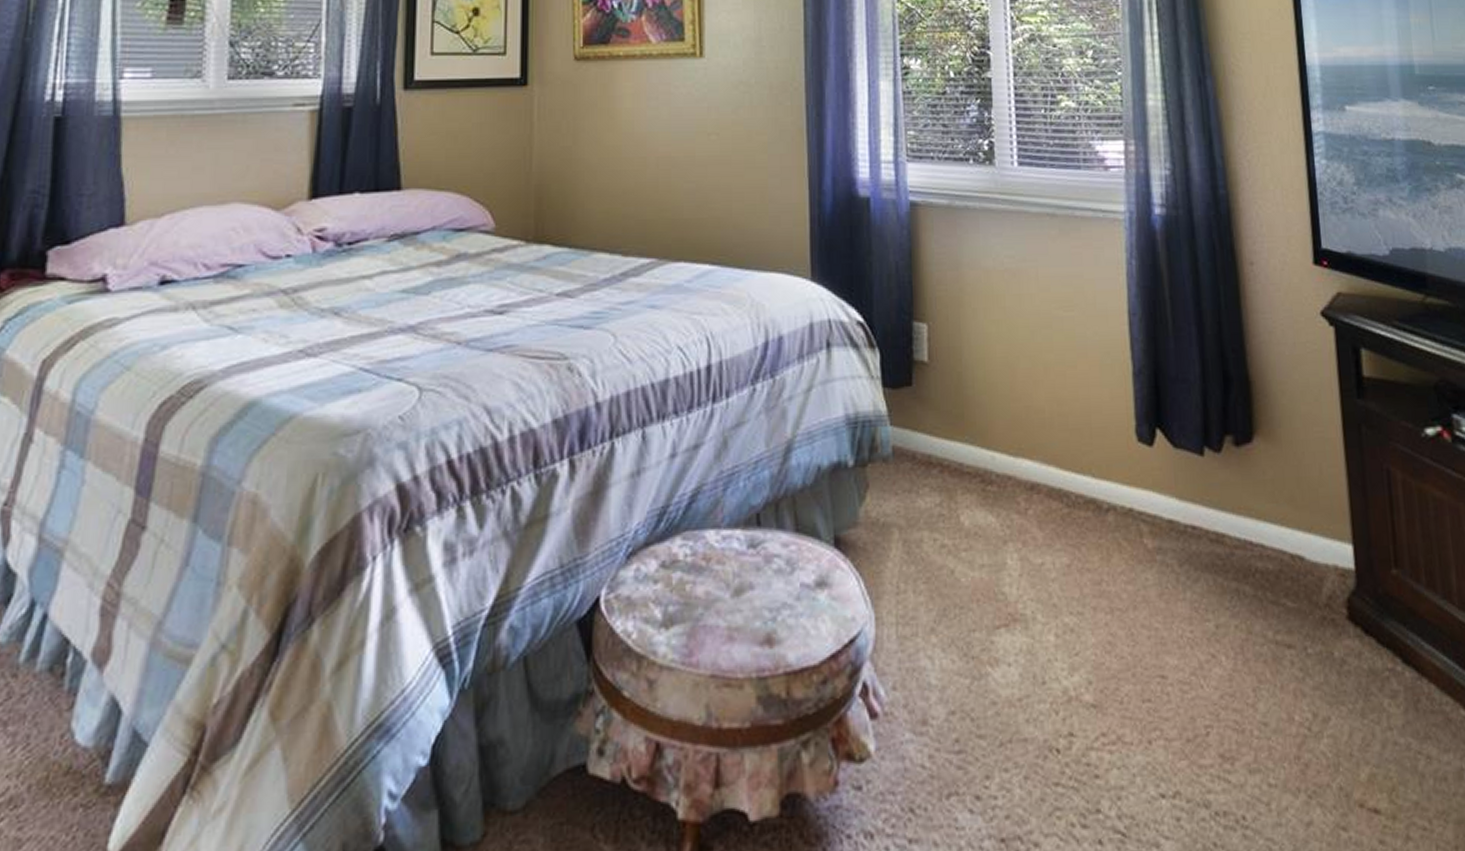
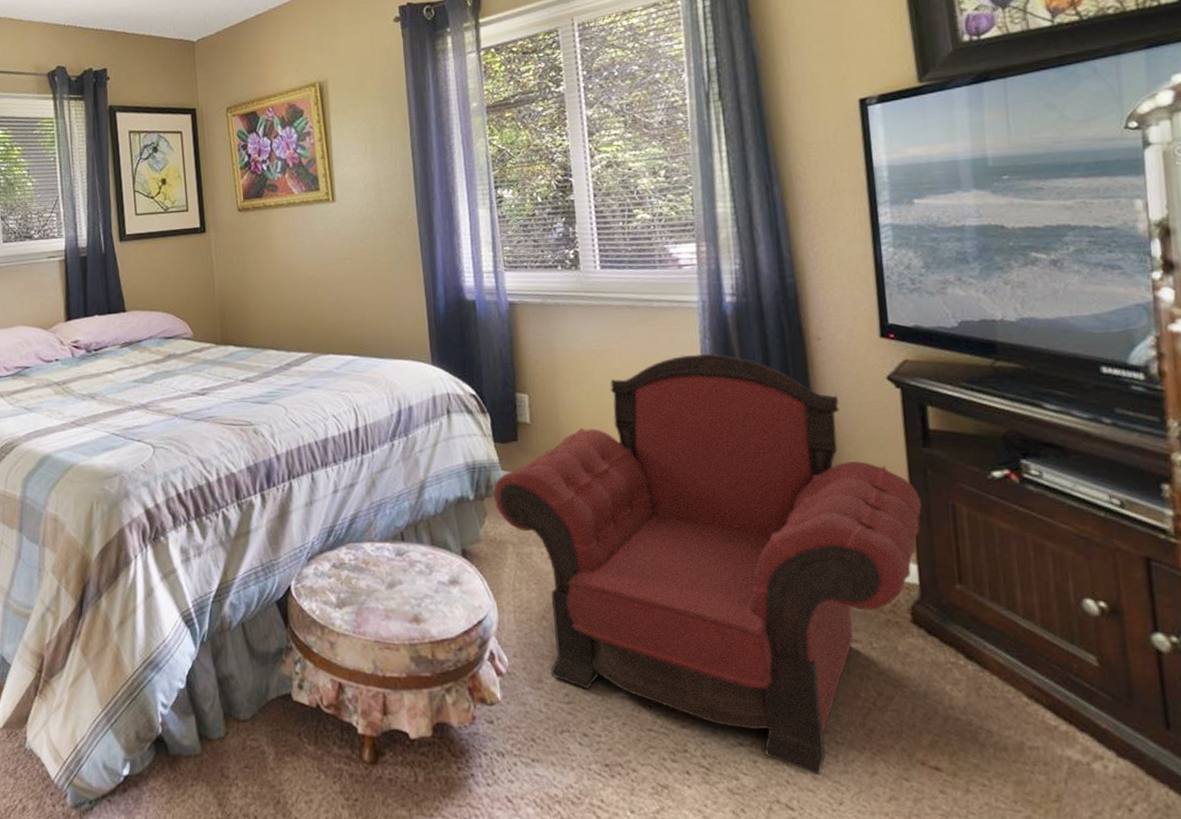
armchair: none [878,277,1357,832] -> present [493,353,922,776]

